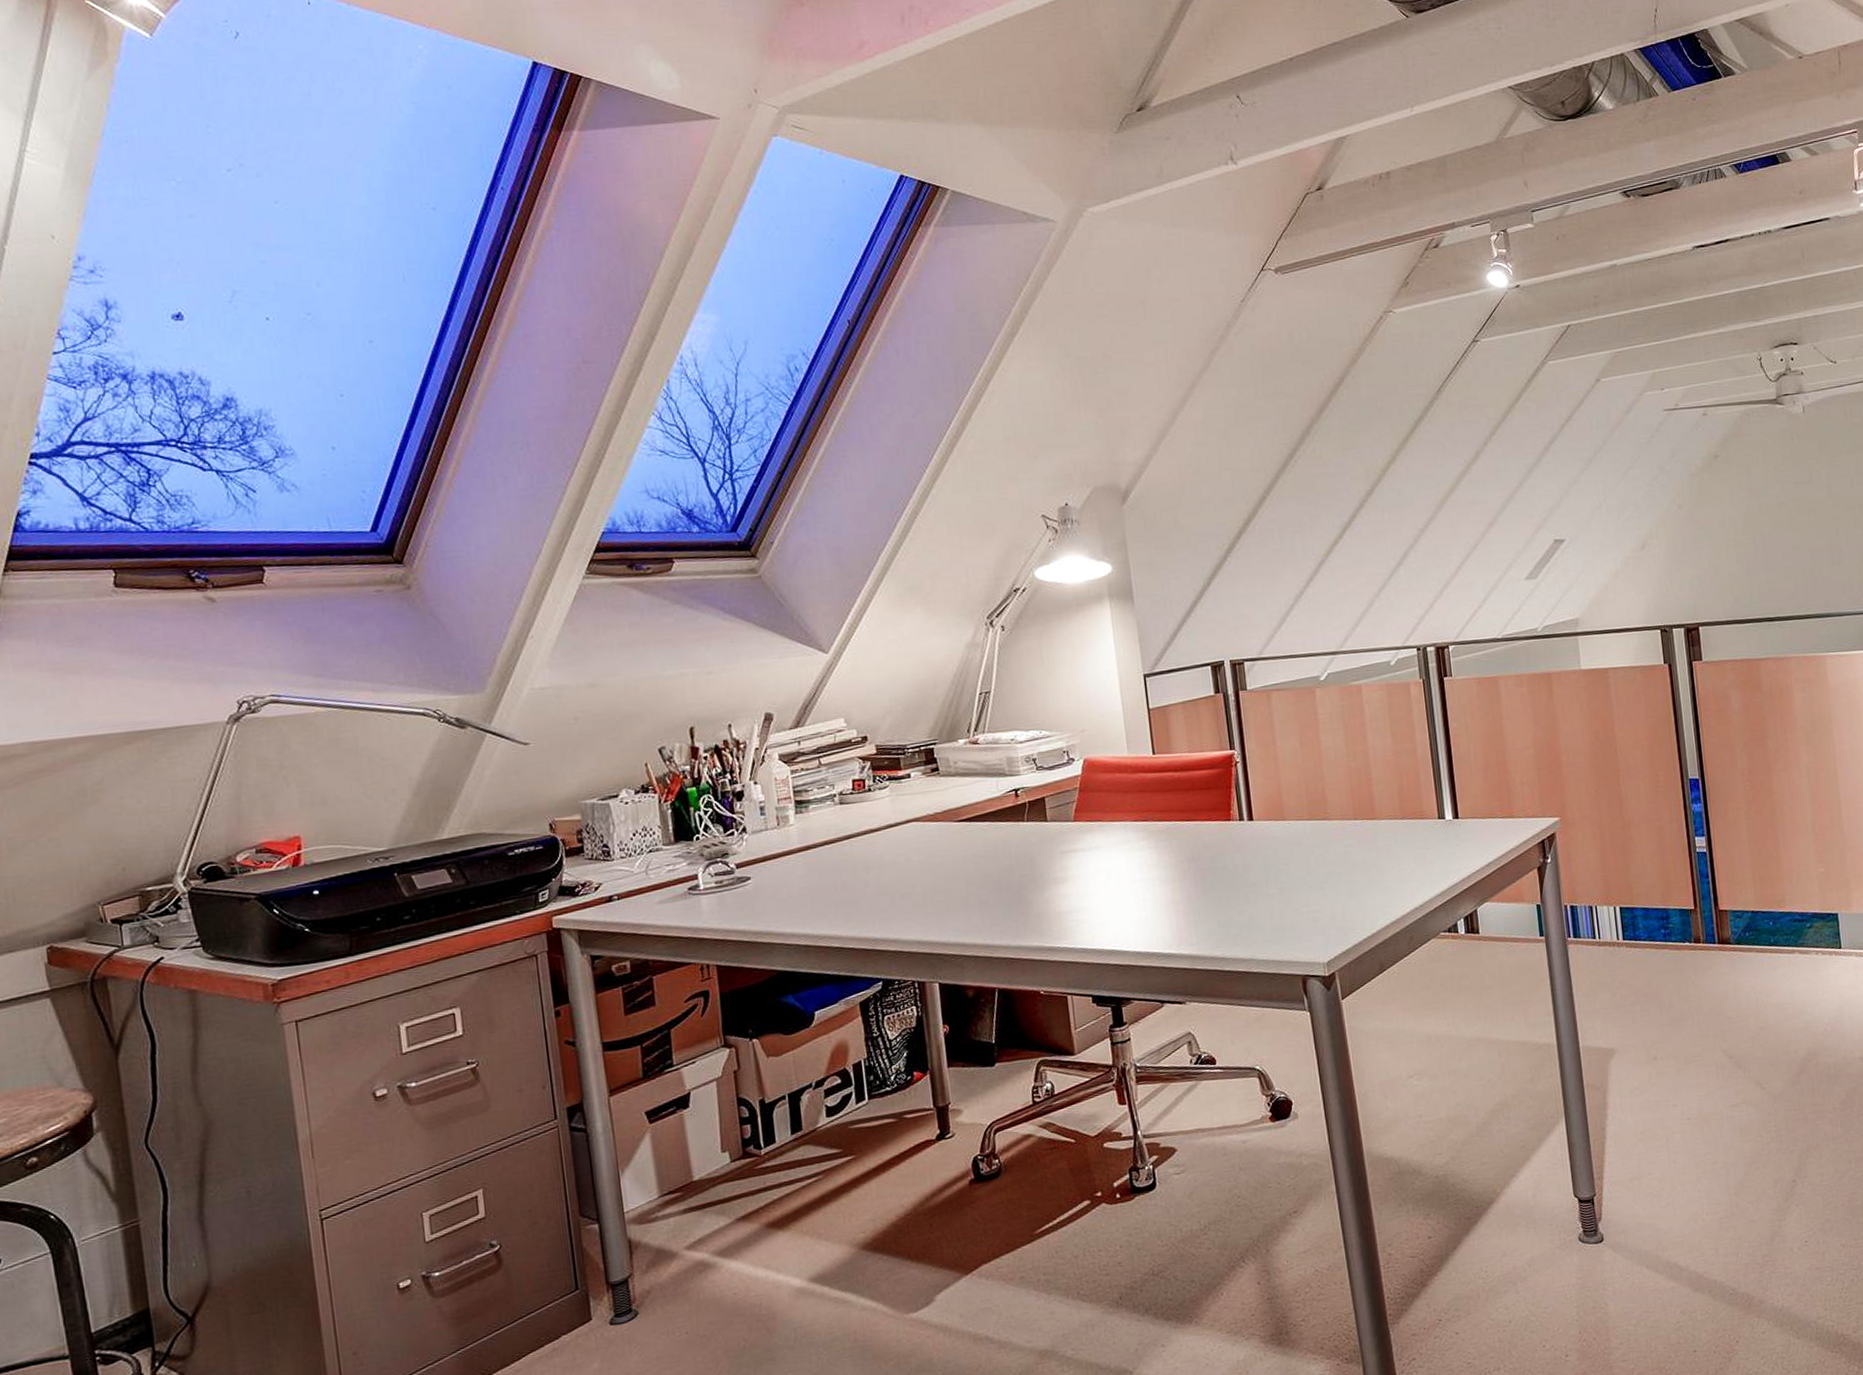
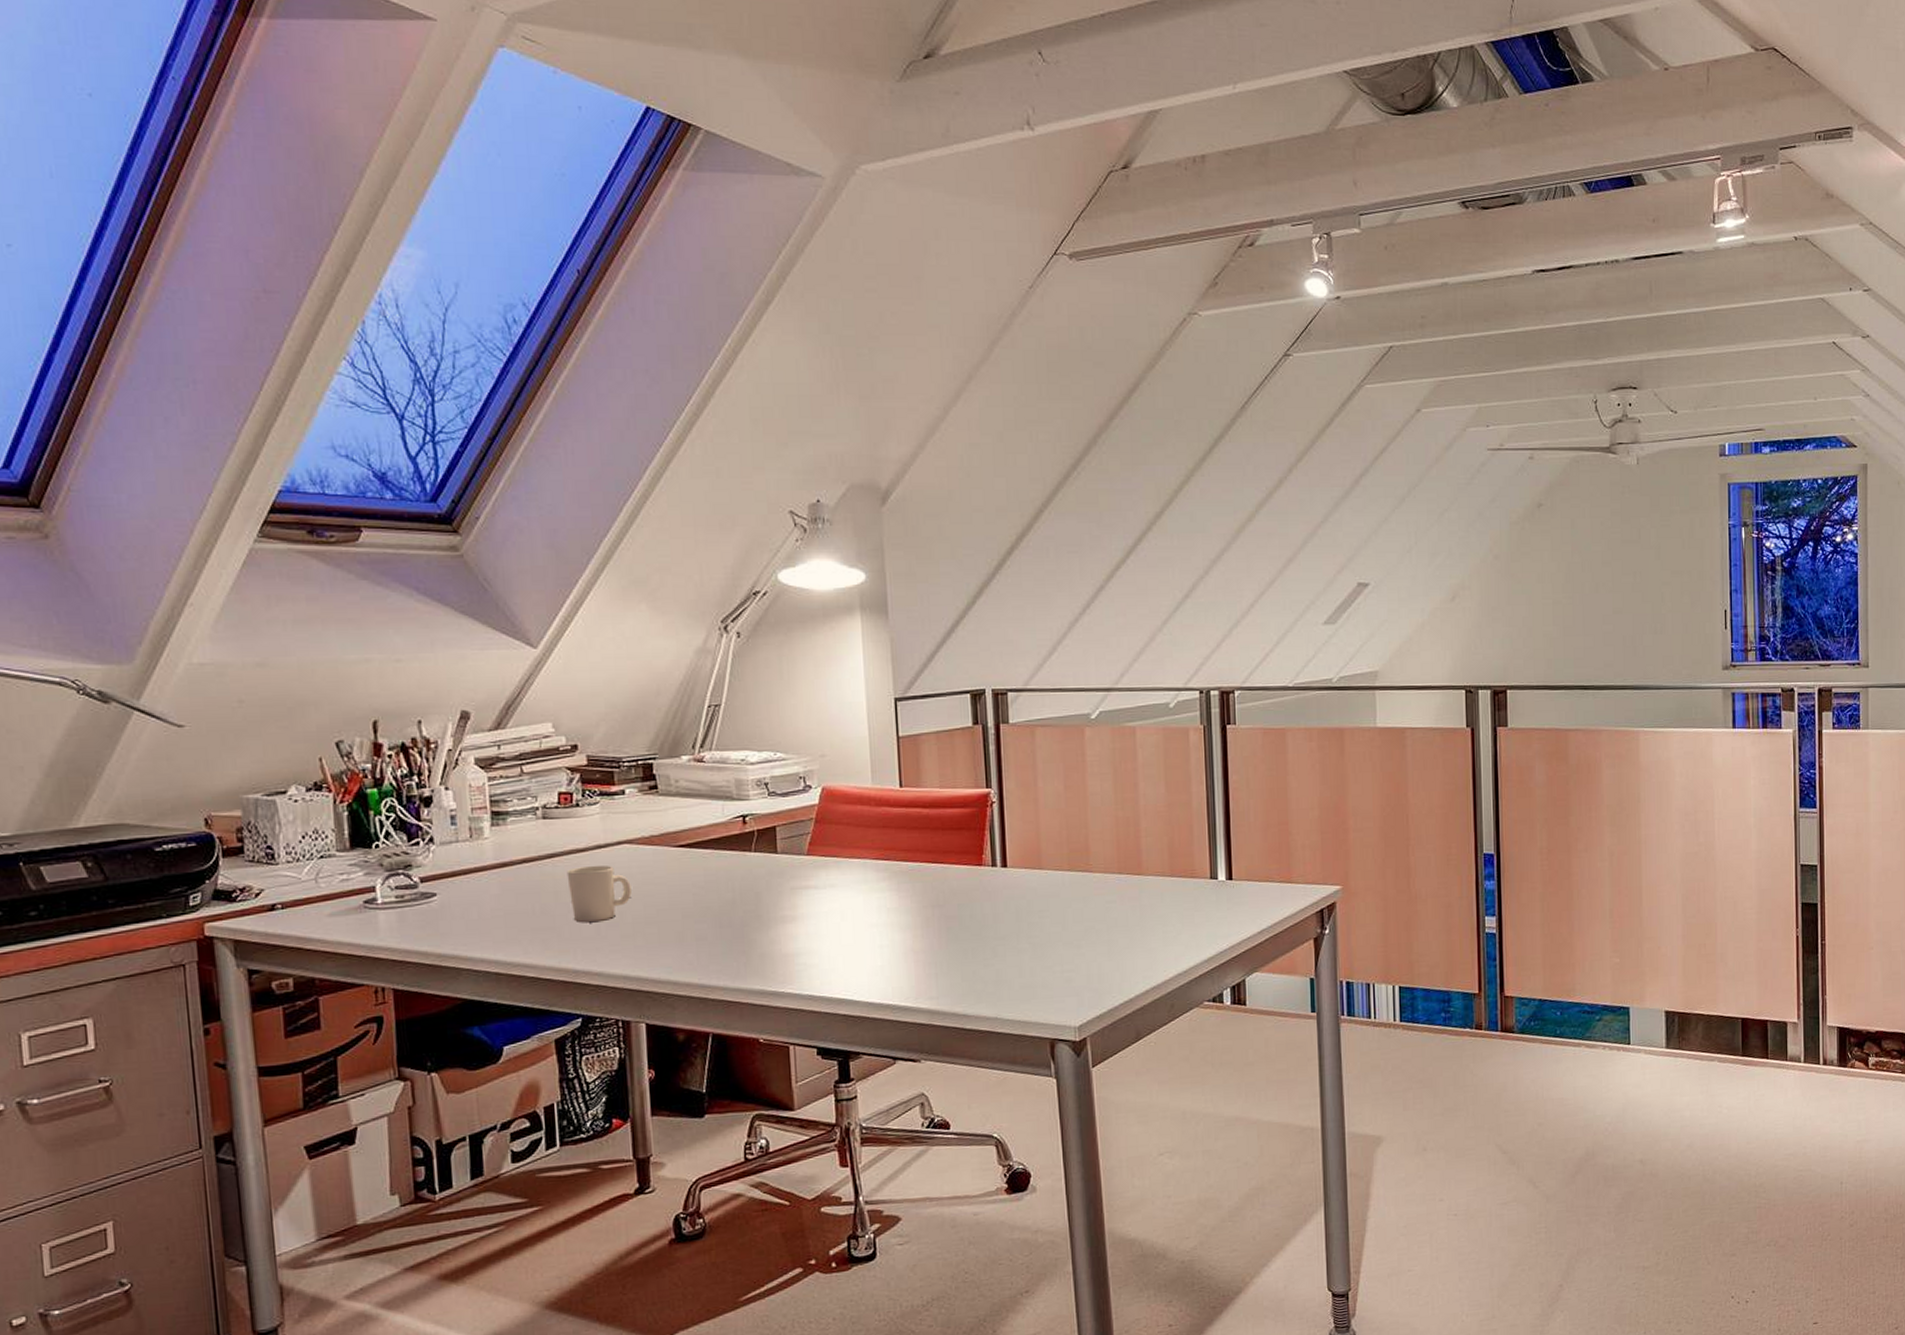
mug: none [863,842,921,896] -> present [566,865,632,923]

